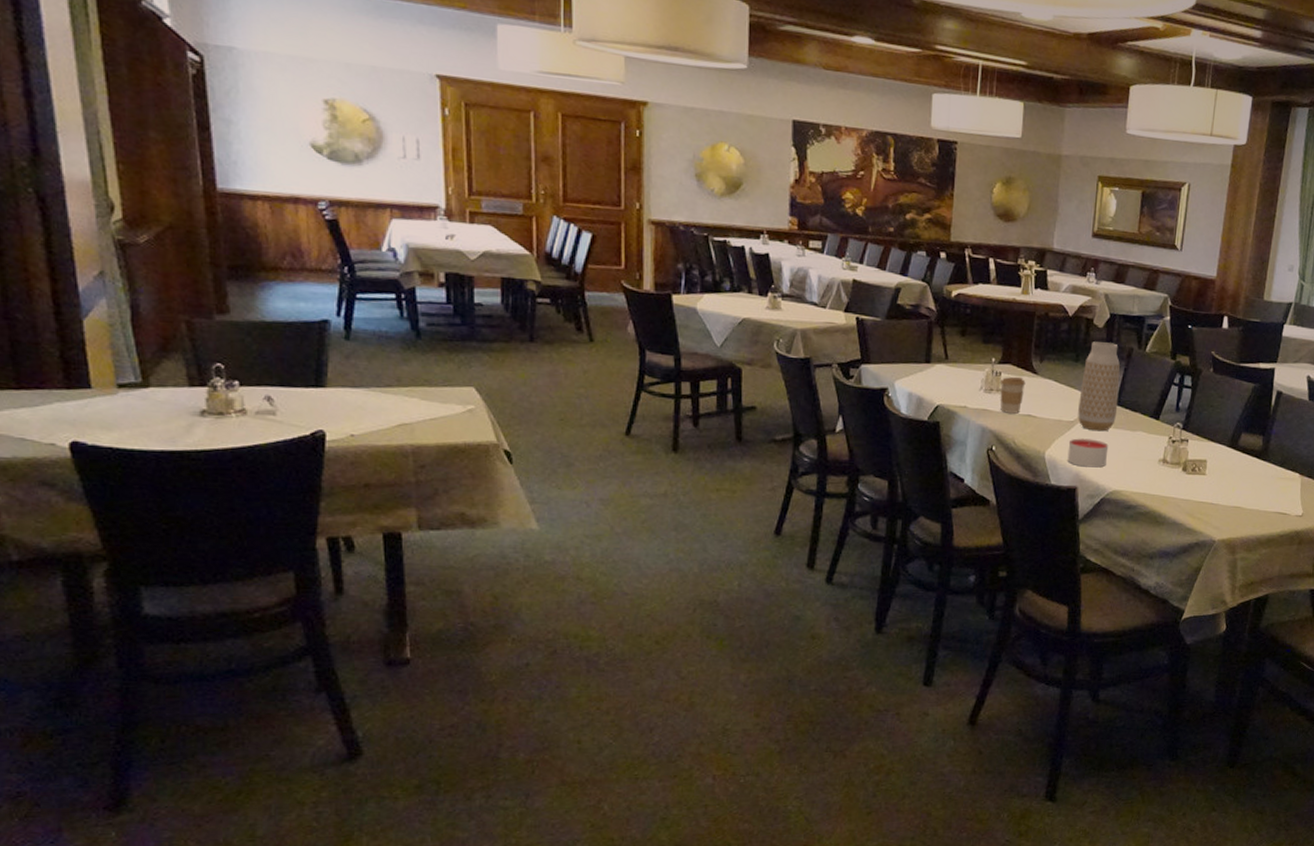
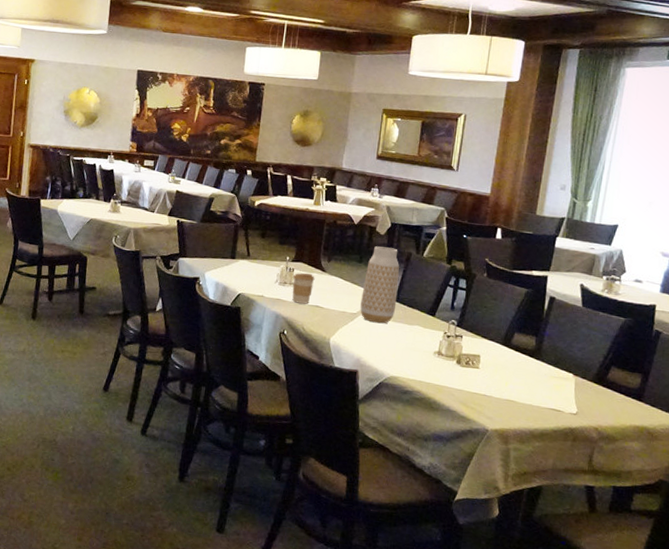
candle: present [1067,438,1109,468] -> none [350,328,388,355]

